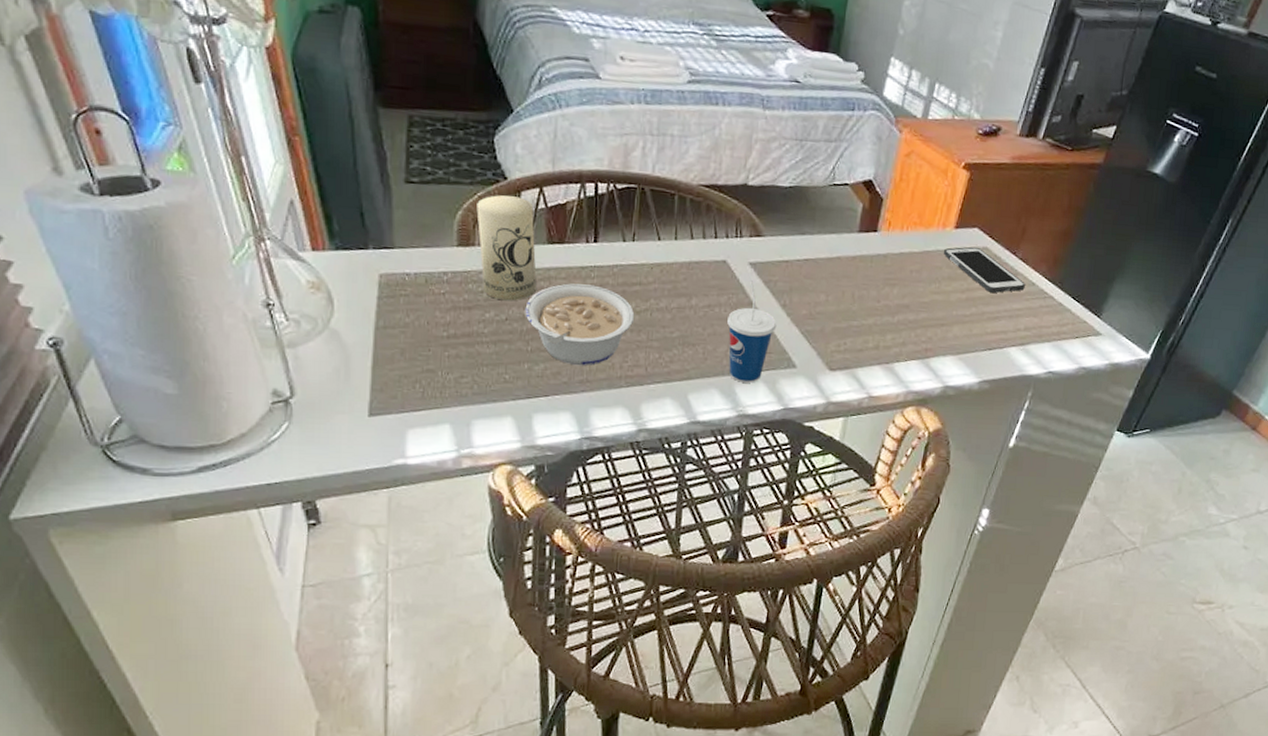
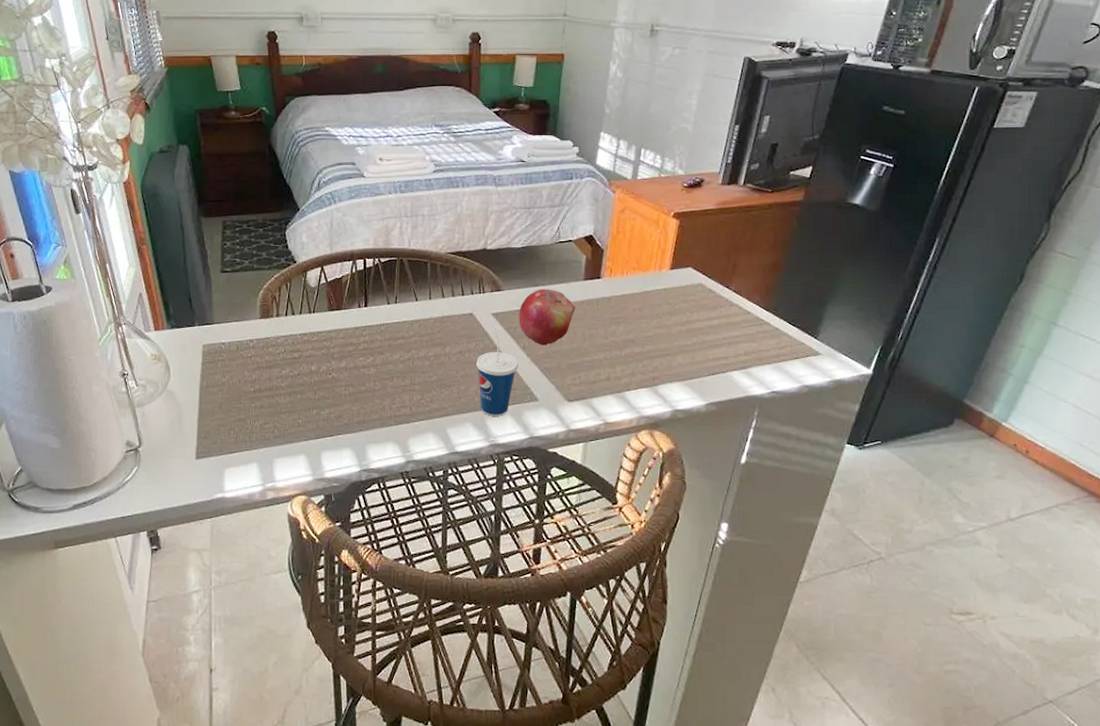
candle: present [476,195,537,301] -> none [274,276,322,359]
legume: present [525,283,635,366] -> none [312,342,400,409]
fruit: none [780,238,847,305] -> present [519,289,576,346]
cell phone: present [943,246,1025,293] -> none [661,284,741,323]

